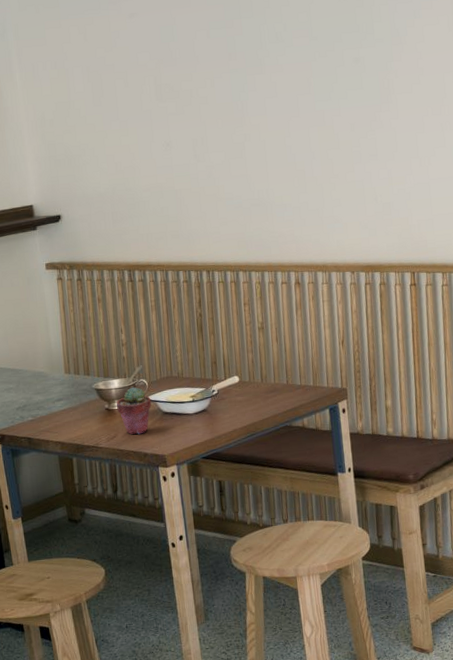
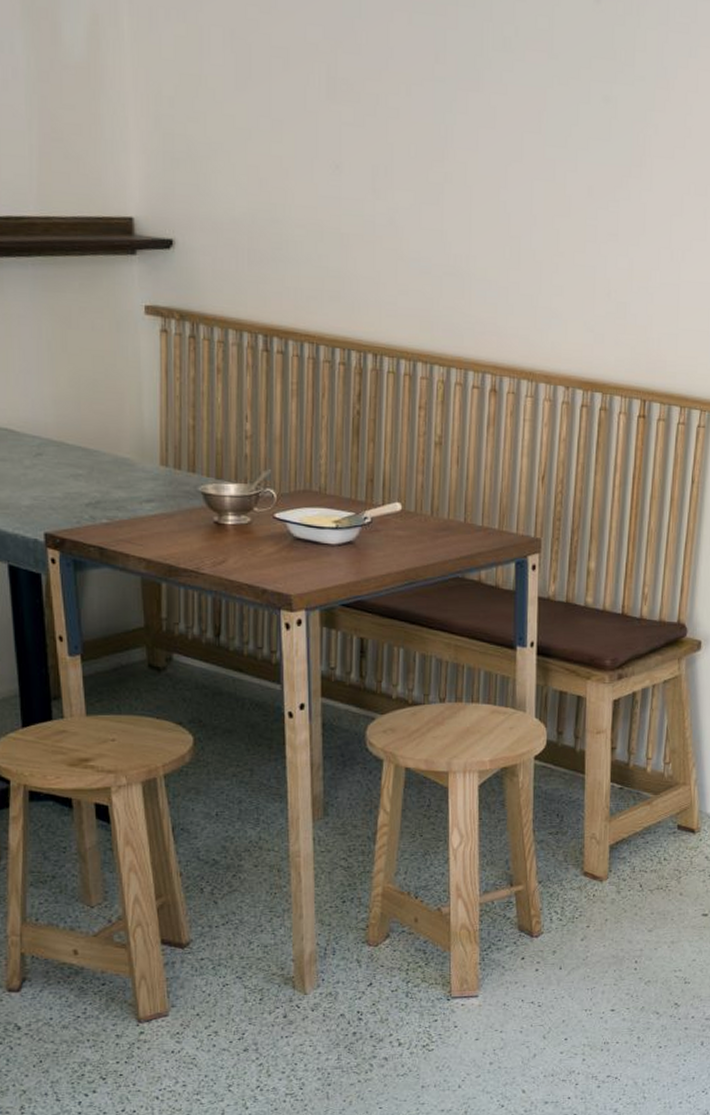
potted succulent: present [116,387,152,435] -> none [229,497,279,563]

